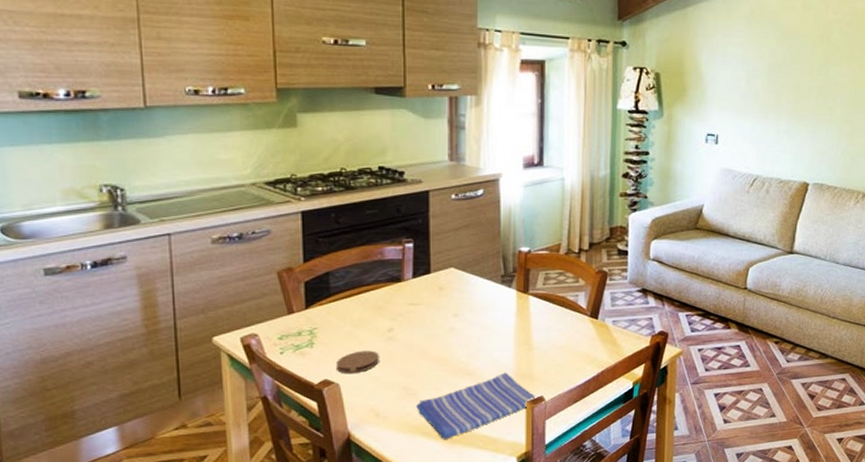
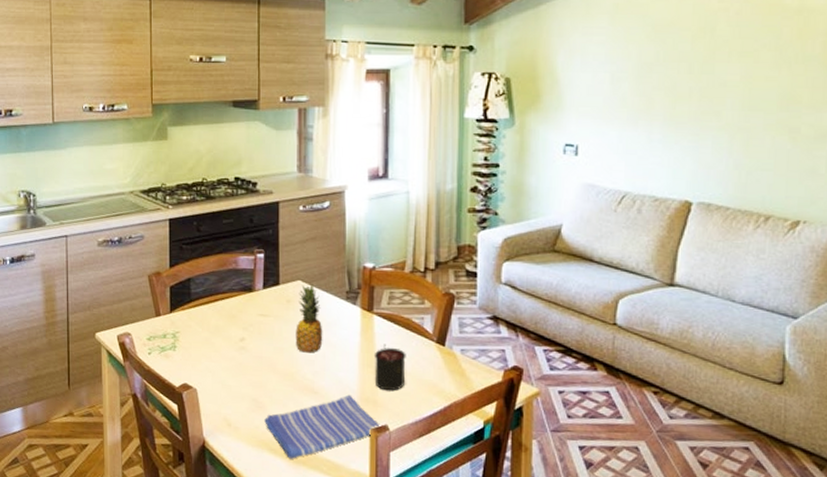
coaster: present [335,350,379,374] -> none [194,358,232,381]
fruit: none [449,270,478,337] -> present [295,284,323,353]
candle: none [529,322,561,365] -> present [374,344,406,391]

